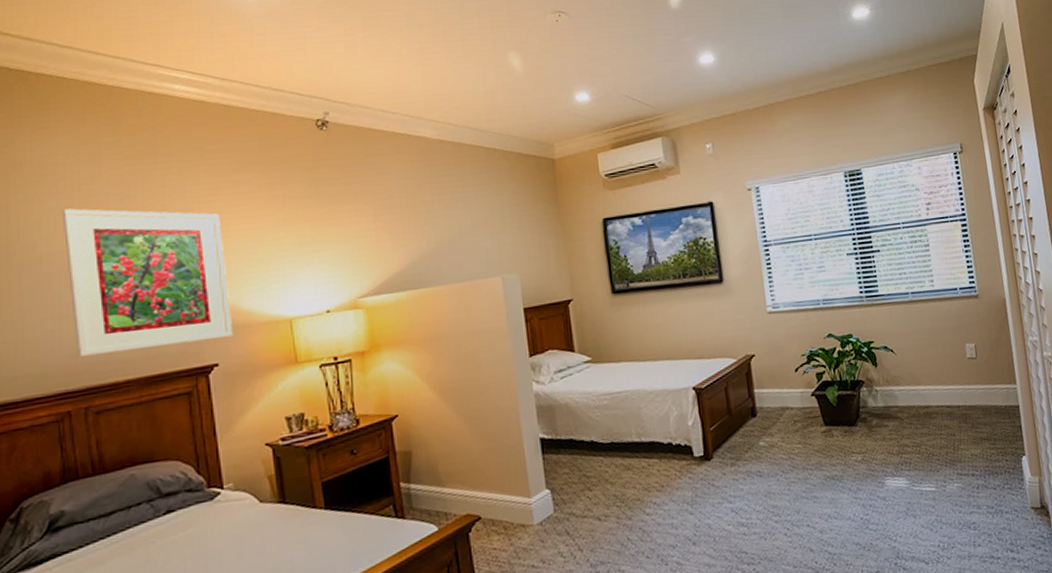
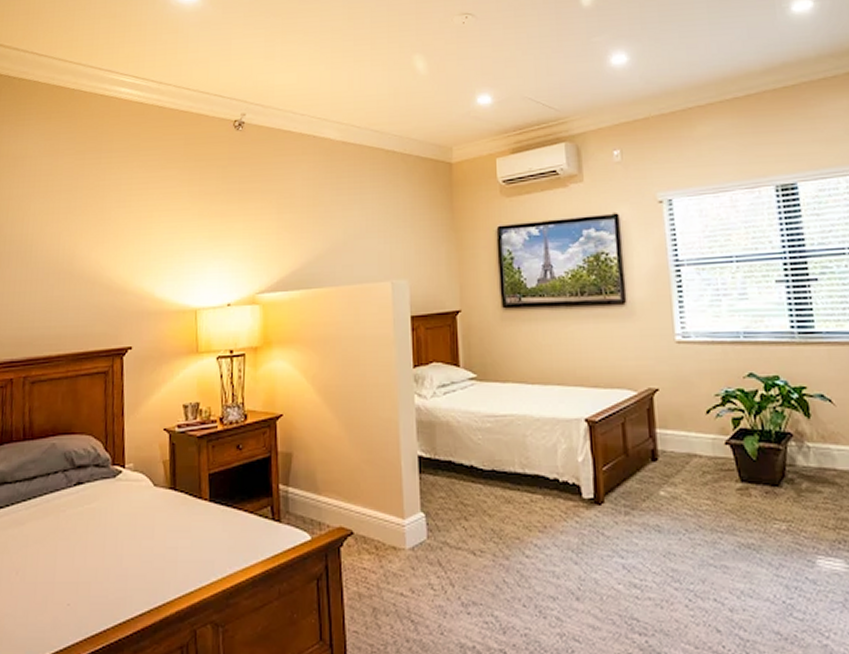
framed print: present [61,208,232,357] -> none [23,196,147,331]

